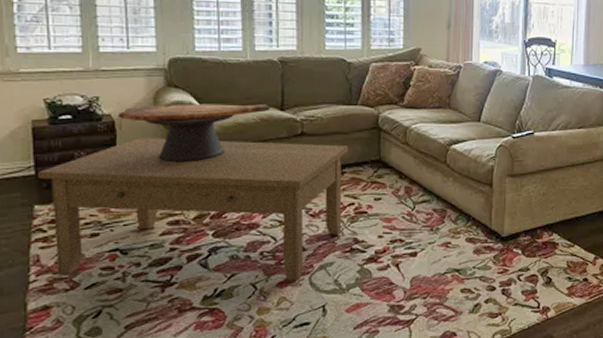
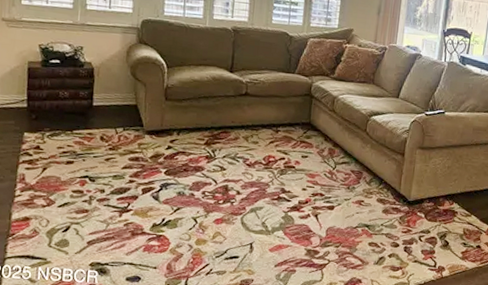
coffee table: present [38,138,349,281] -> none [29,84,285,219]
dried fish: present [118,103,270,163] -> none [97,57,222,110]

